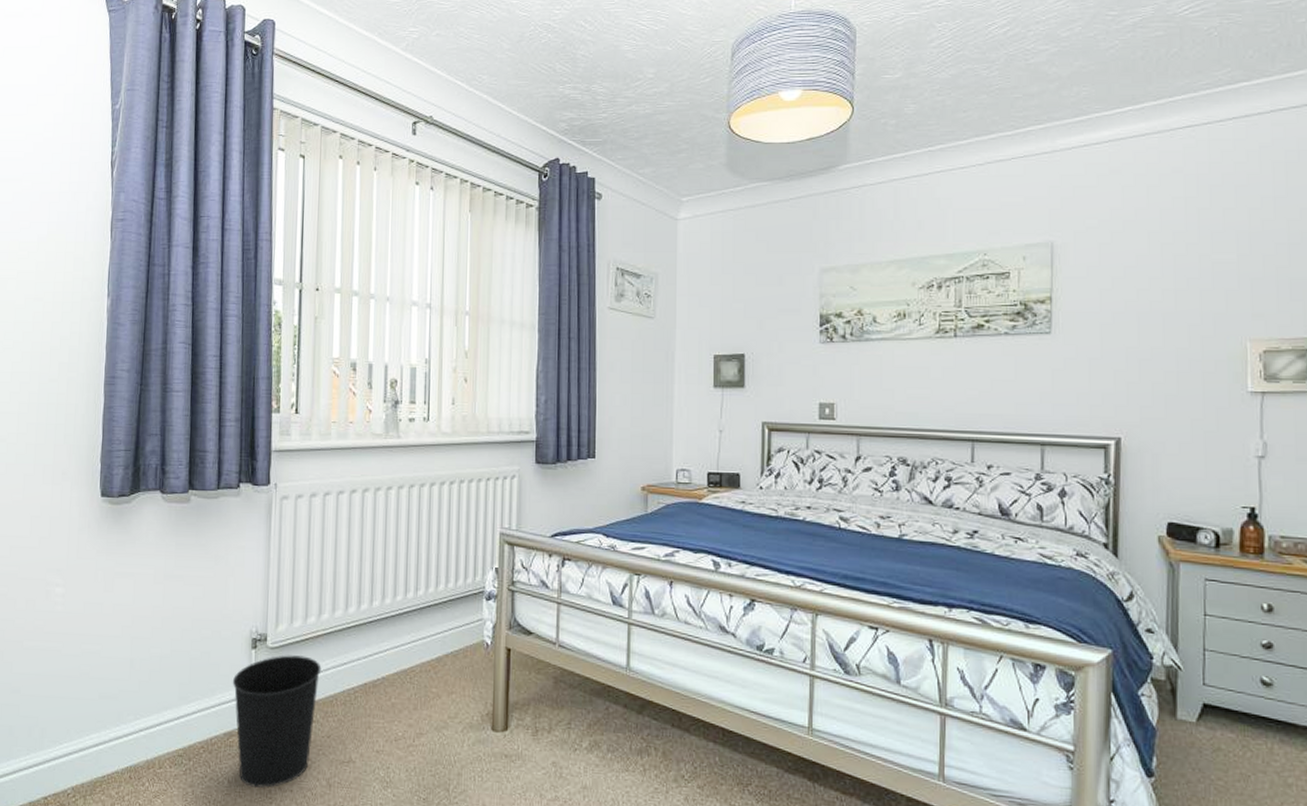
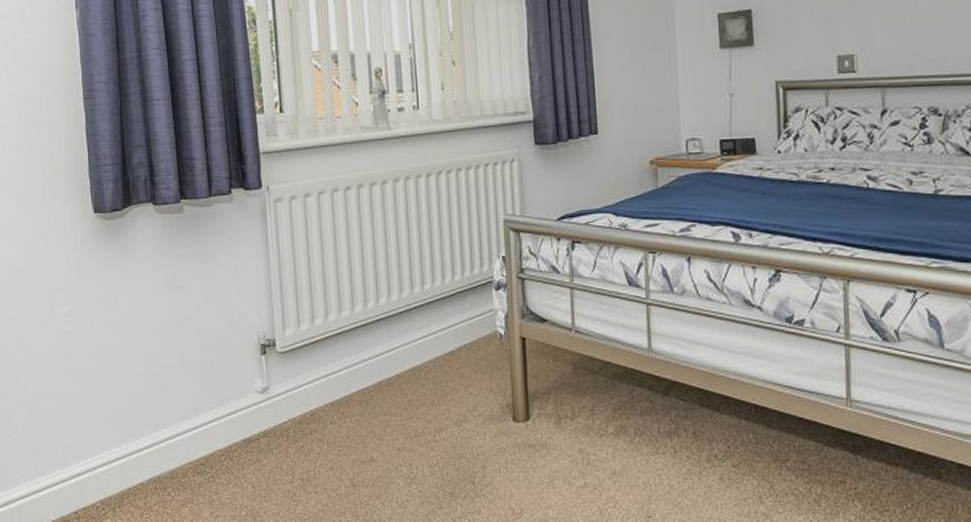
wastebasket: present [232,655,322,789] -> none [245,358,334,492]

